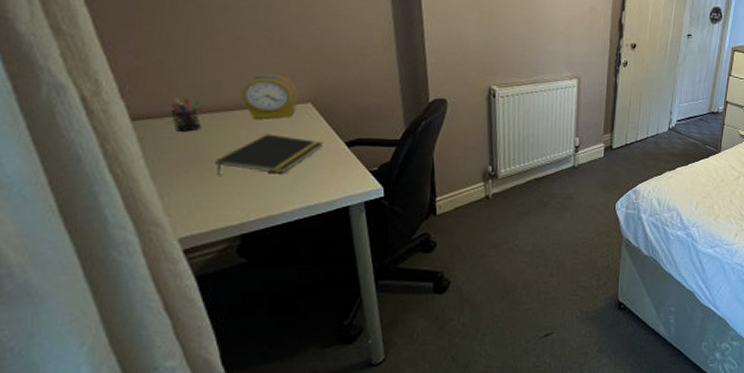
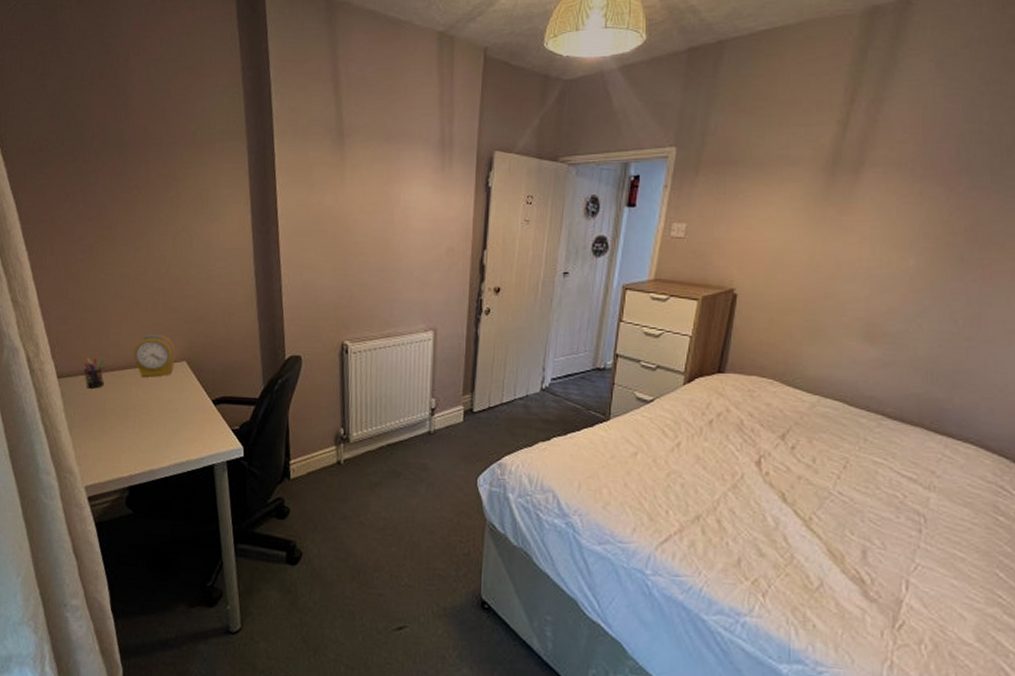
notepad: present [215,134,323,175] -> none [113,391,194,429]

